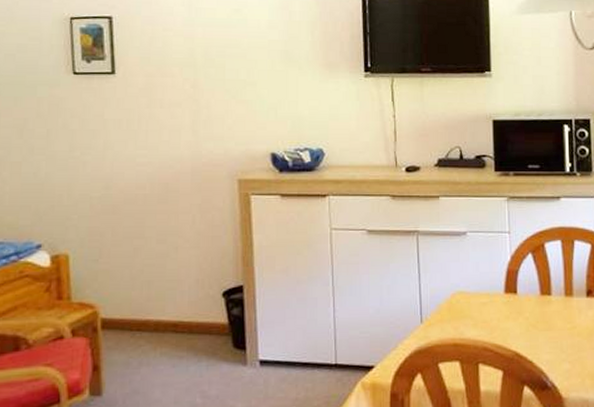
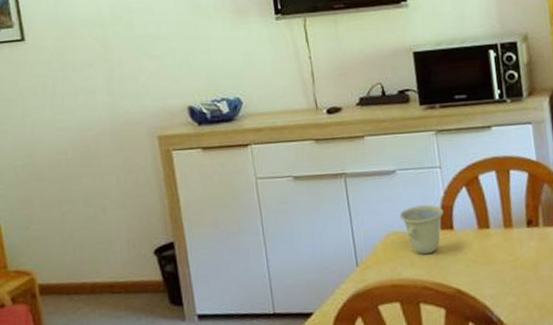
cup: none [466,268,509,316] -> present [399,204,444,254]

